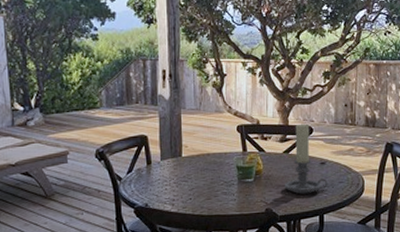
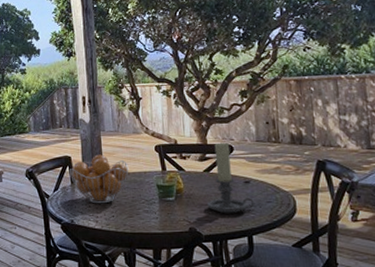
fruit basket: none [145,134,209,186] -> present [69,154,129,204]

